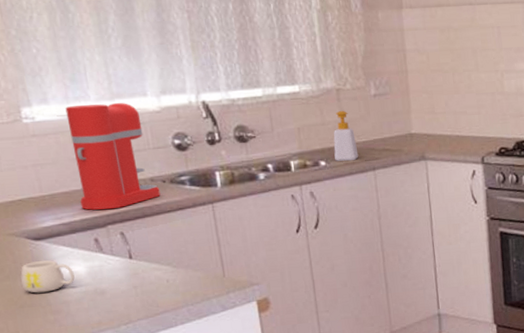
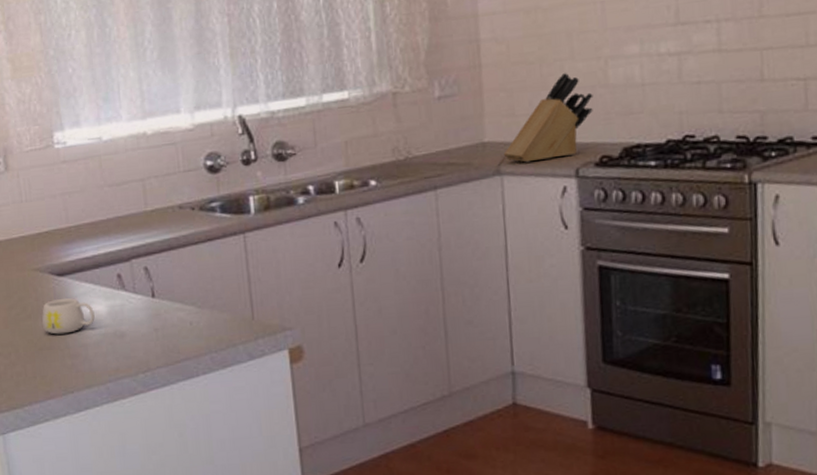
coffee maker: present [65,103,161,210] -> none [96,122,189,243]
soap bottle: present [333,110,359,161] -> none [387,118,417,180]
knife block: none [427,80,493,151] -> present [503,72,593,163]

